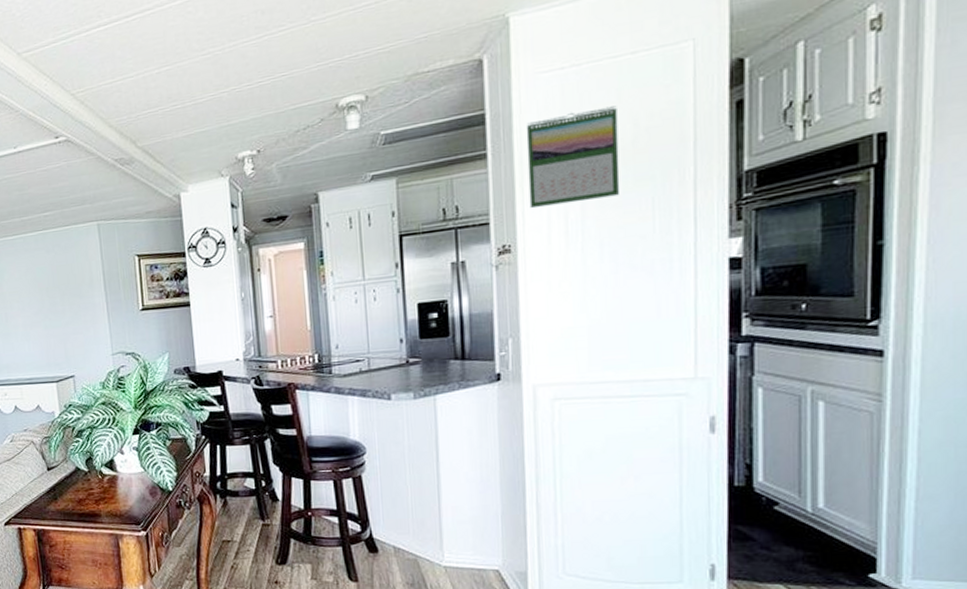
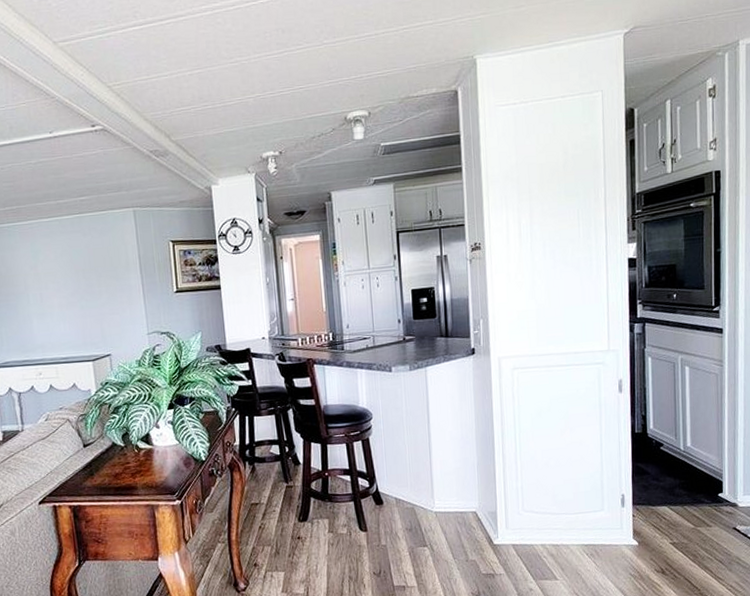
calendar: present [526,105,620,209] -> none [490,137,556,215]

